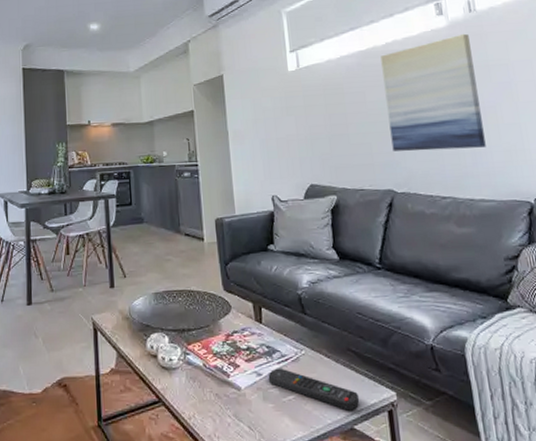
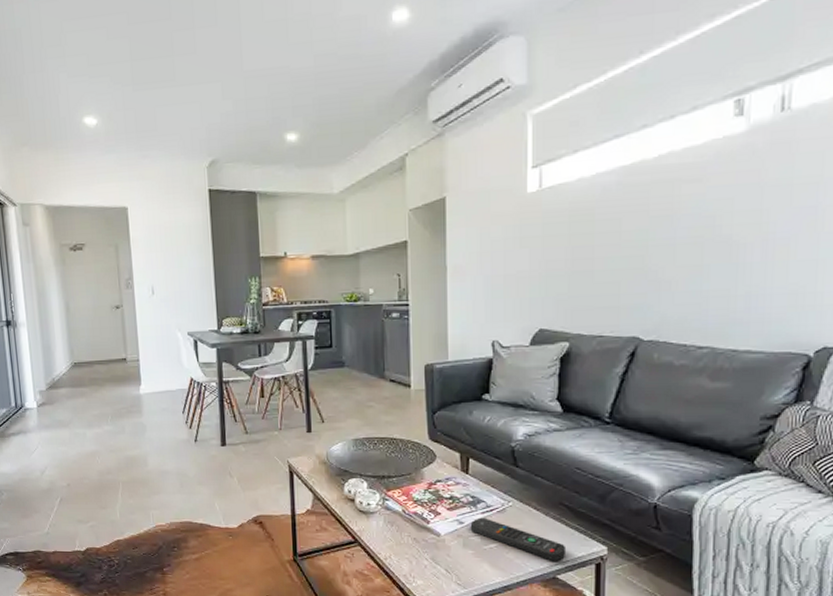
wall art: present [380,33,486,151] -> none [646,141,774,292]

